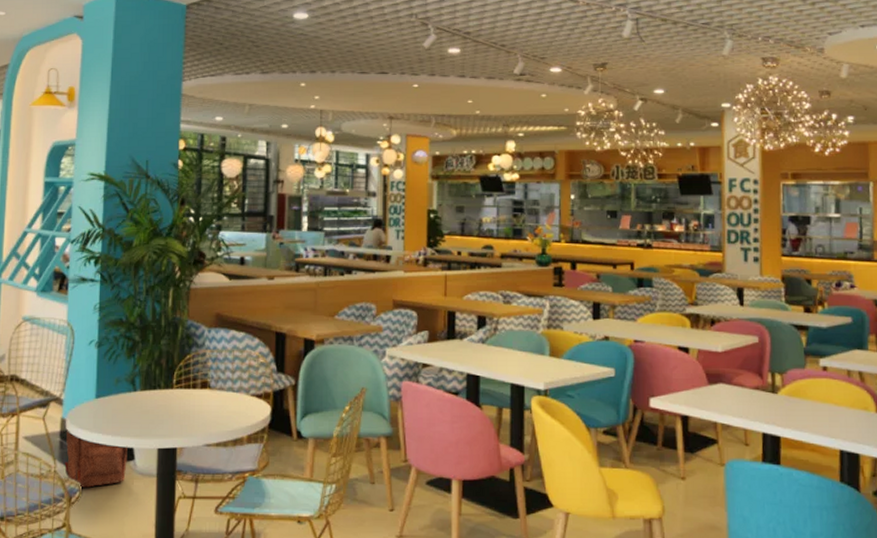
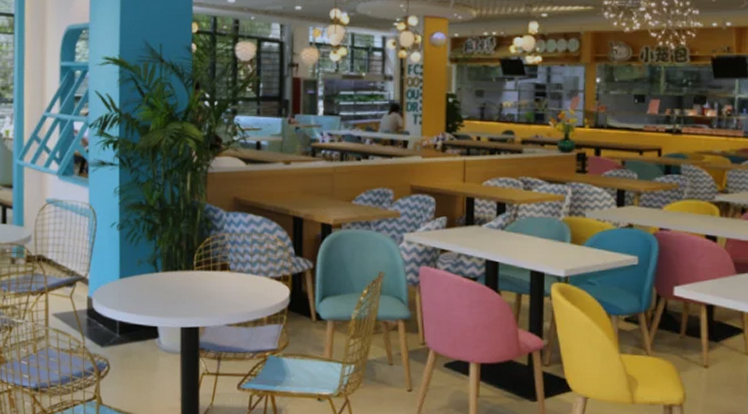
backpack: present [64,429,128,488] -> none [93,308,152,363]

